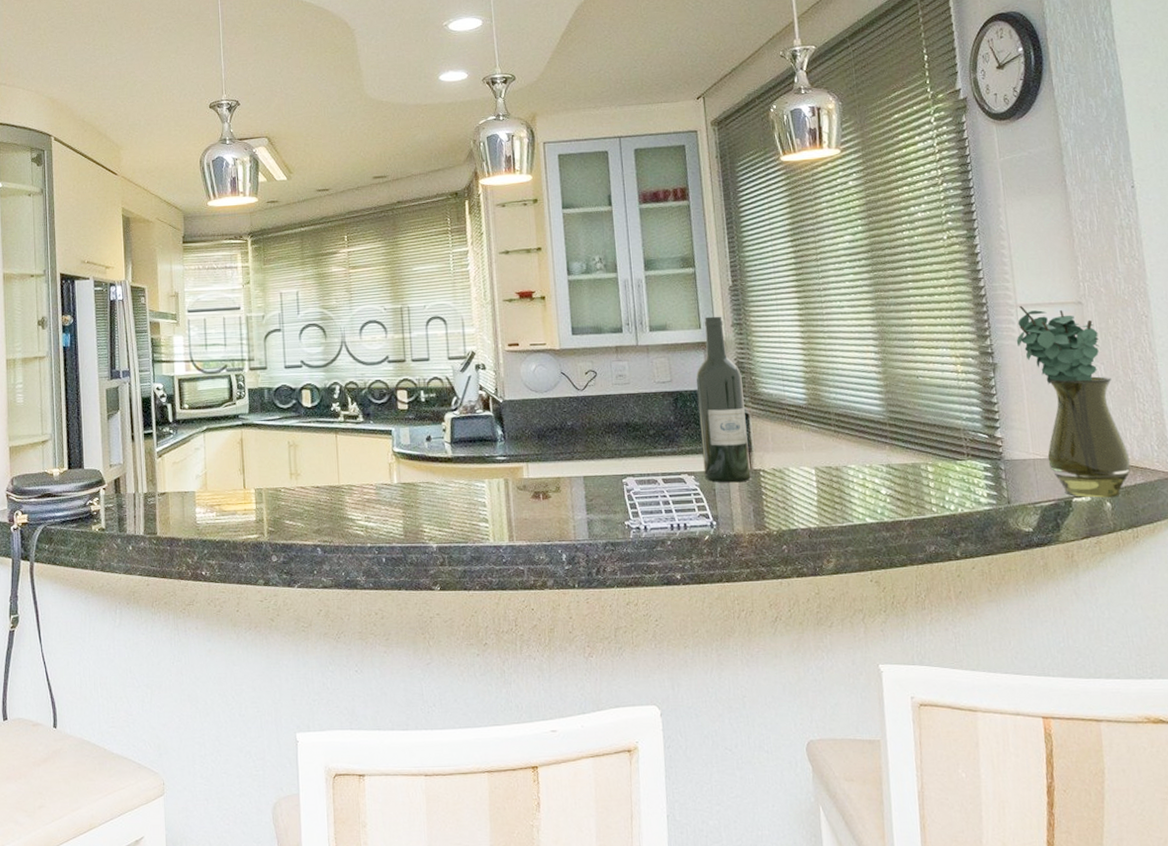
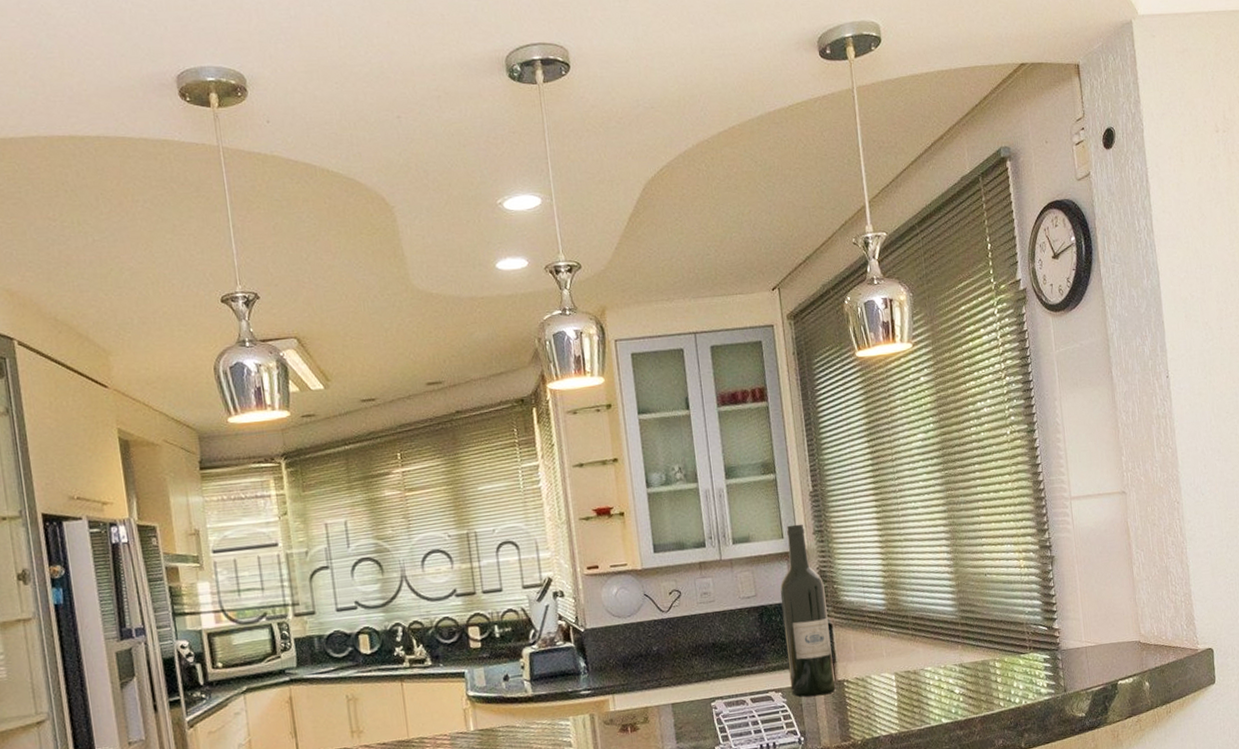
vase: present [1016,305,1131,498] -> none [1070,497,1165,679]

